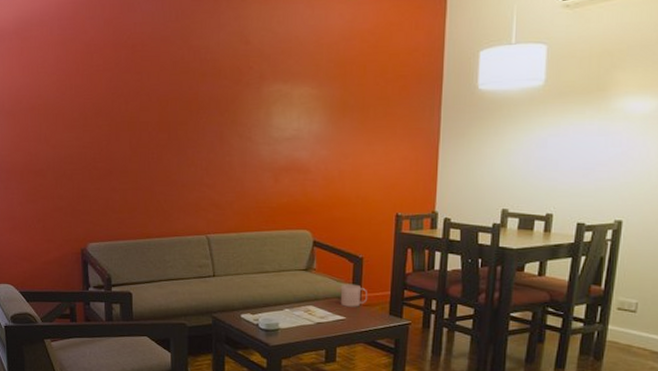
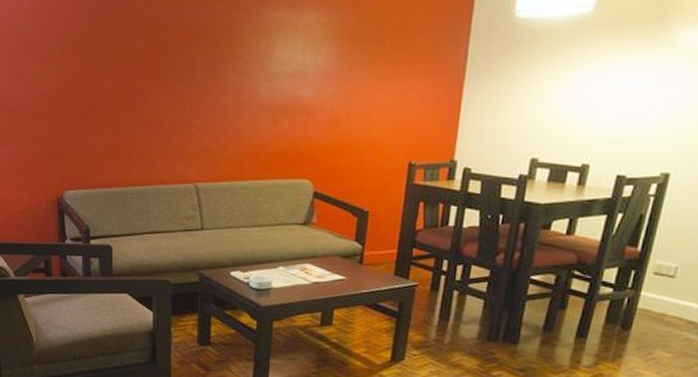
mug: present [340,284,368,307] -> none [340,240,372,266]

